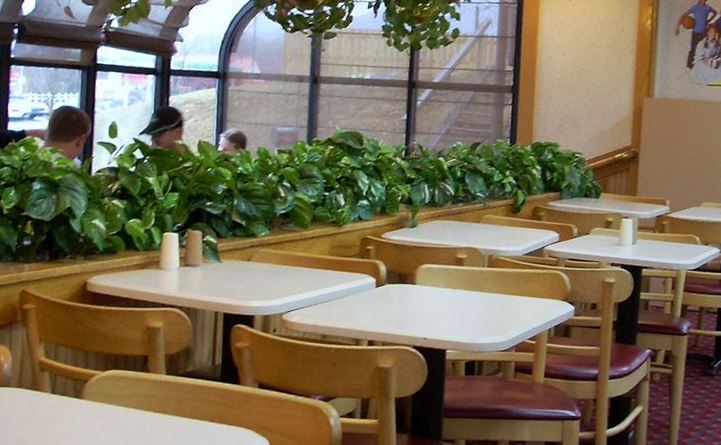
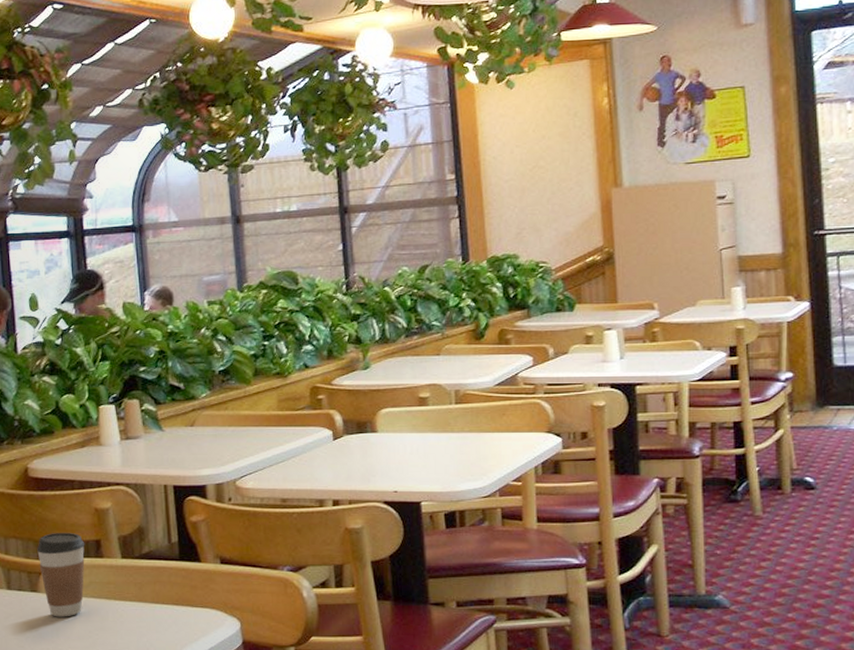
coffee cup: none [85,345,133,424] -> present [37,532,85,617]

